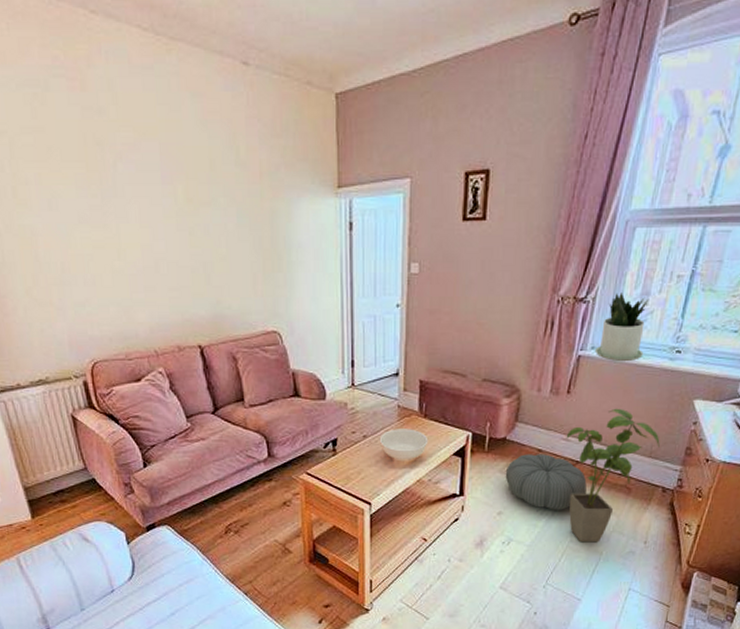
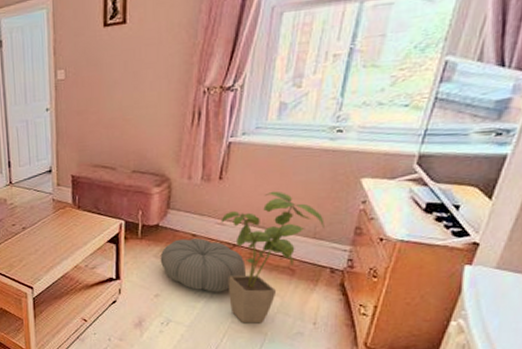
bowl: present [379,429,429,462] -> none [37,219,83,250]
planter: present [594,293,650,362] -> none [246,77,303,146]

